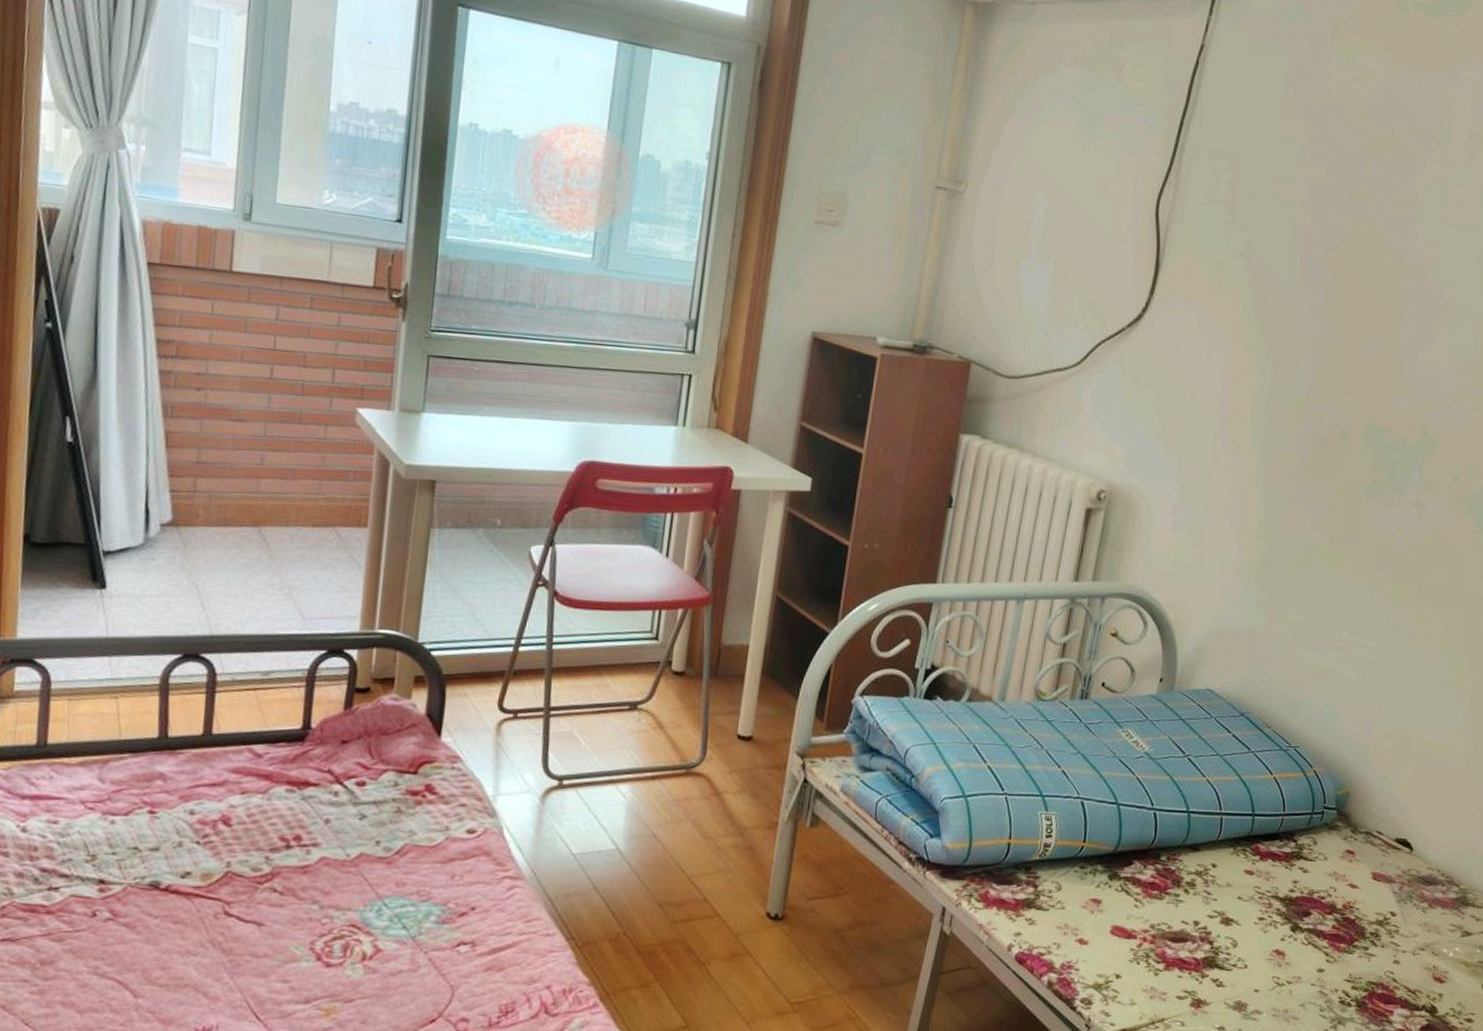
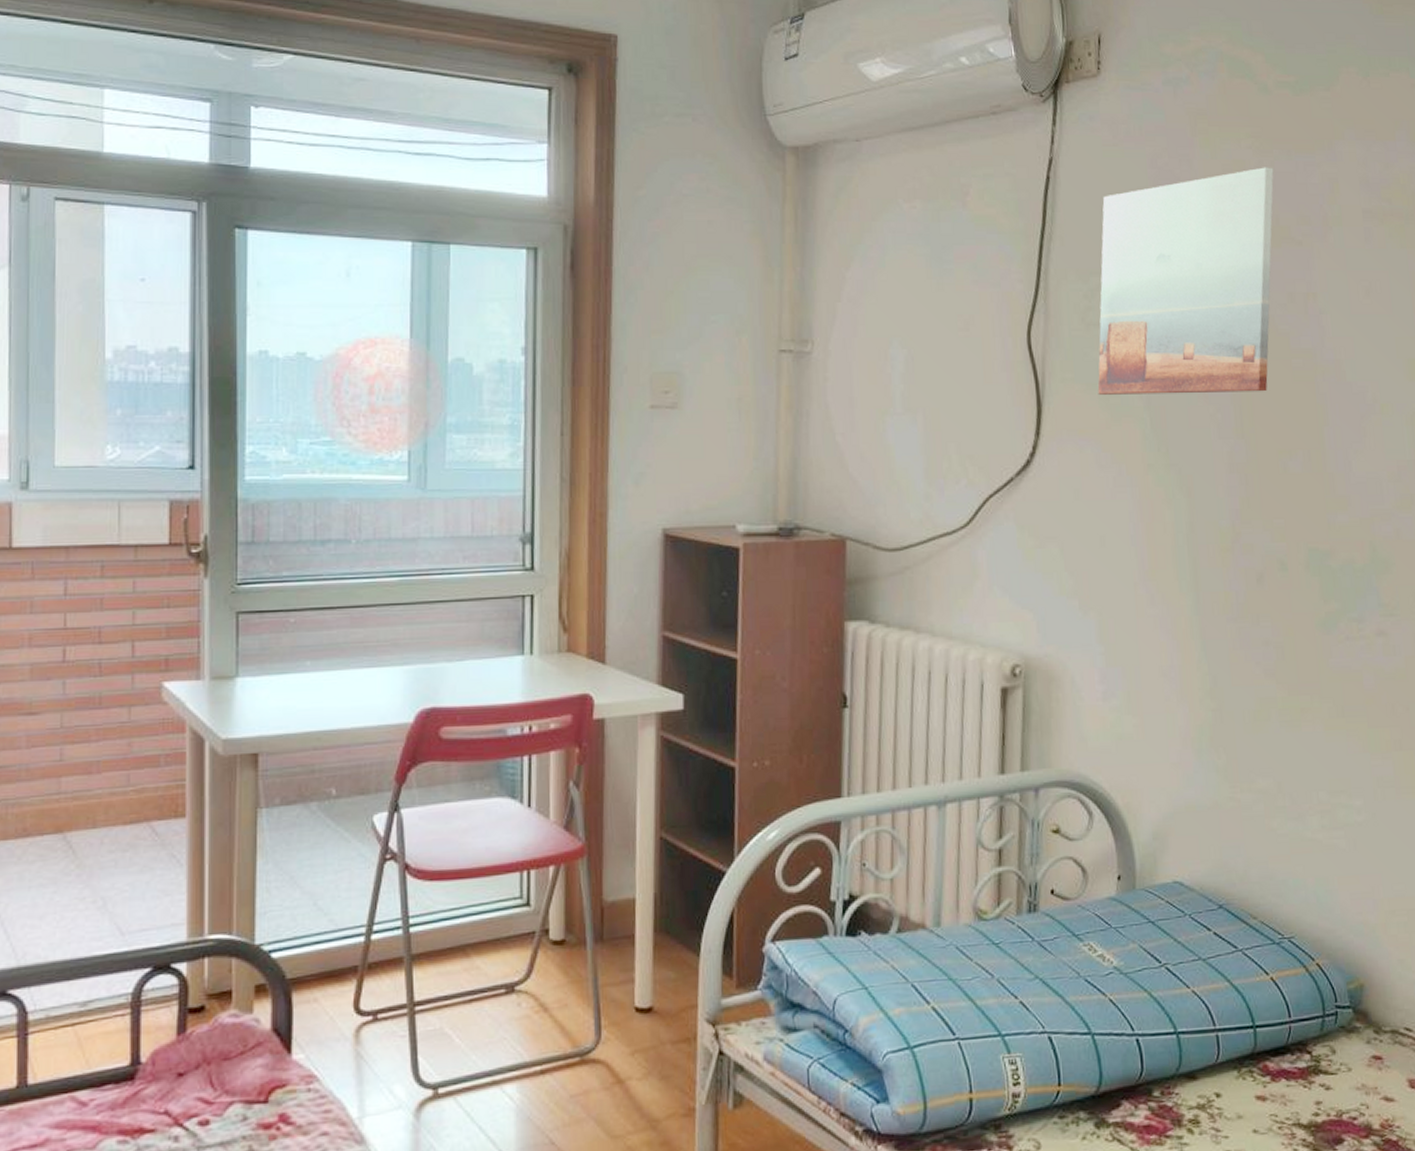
wall art: none [1210,79,1398,282] -> present [1097,167,1274,395]

